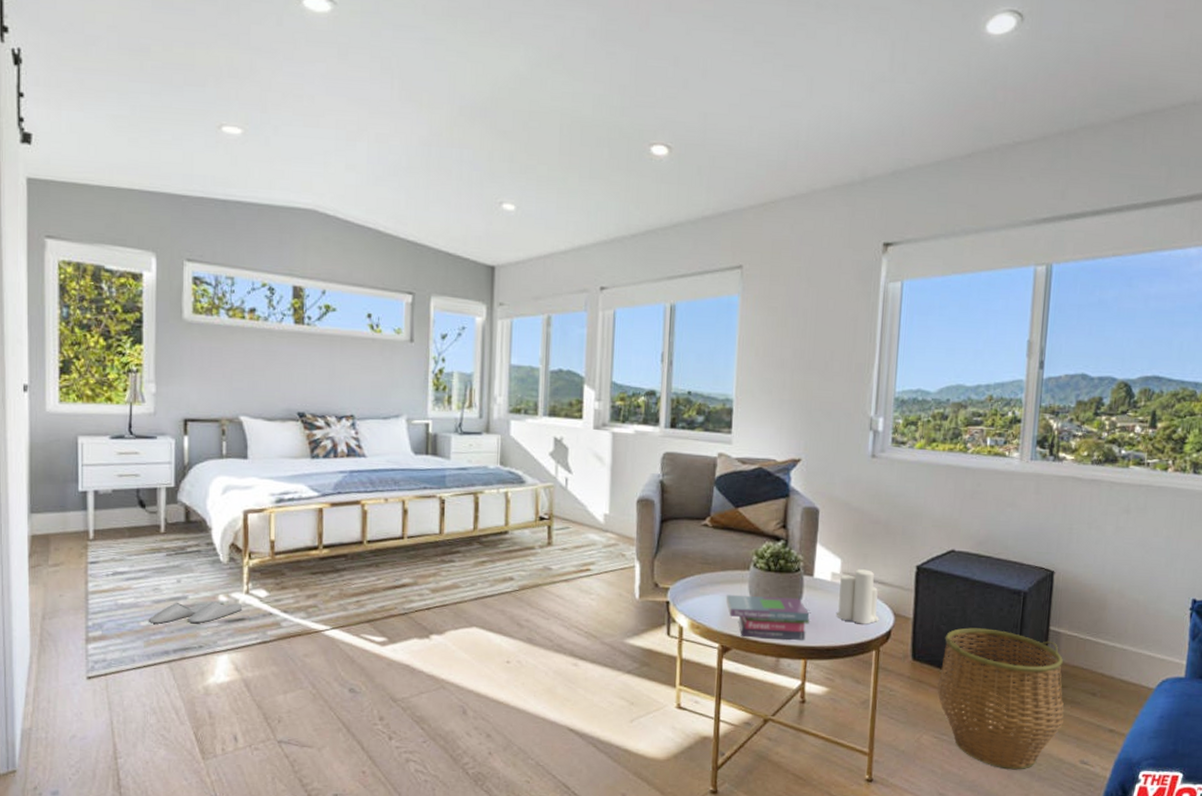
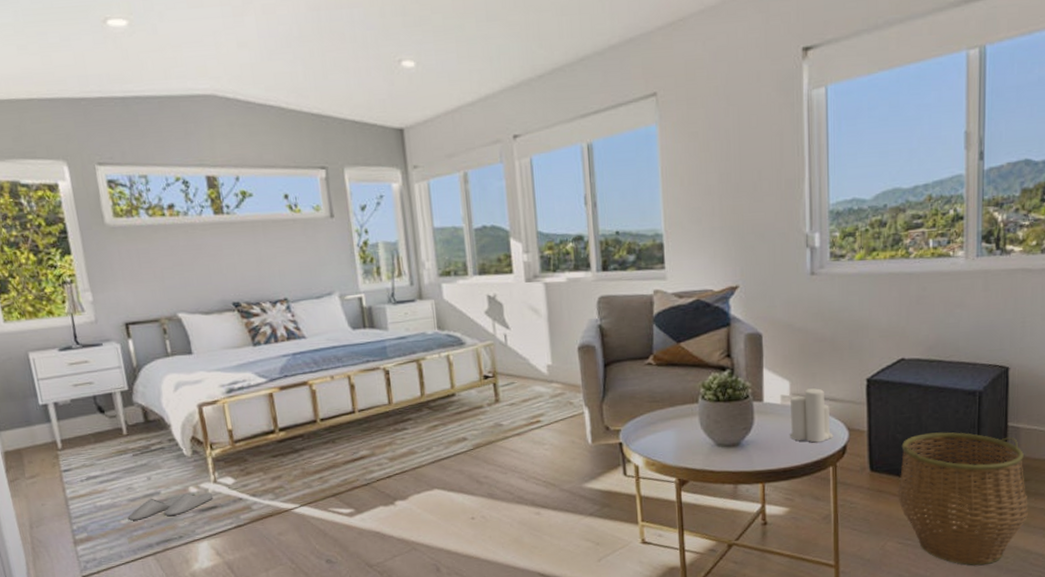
books: present [725,594,810,641] -> none [677,424,763,468]

